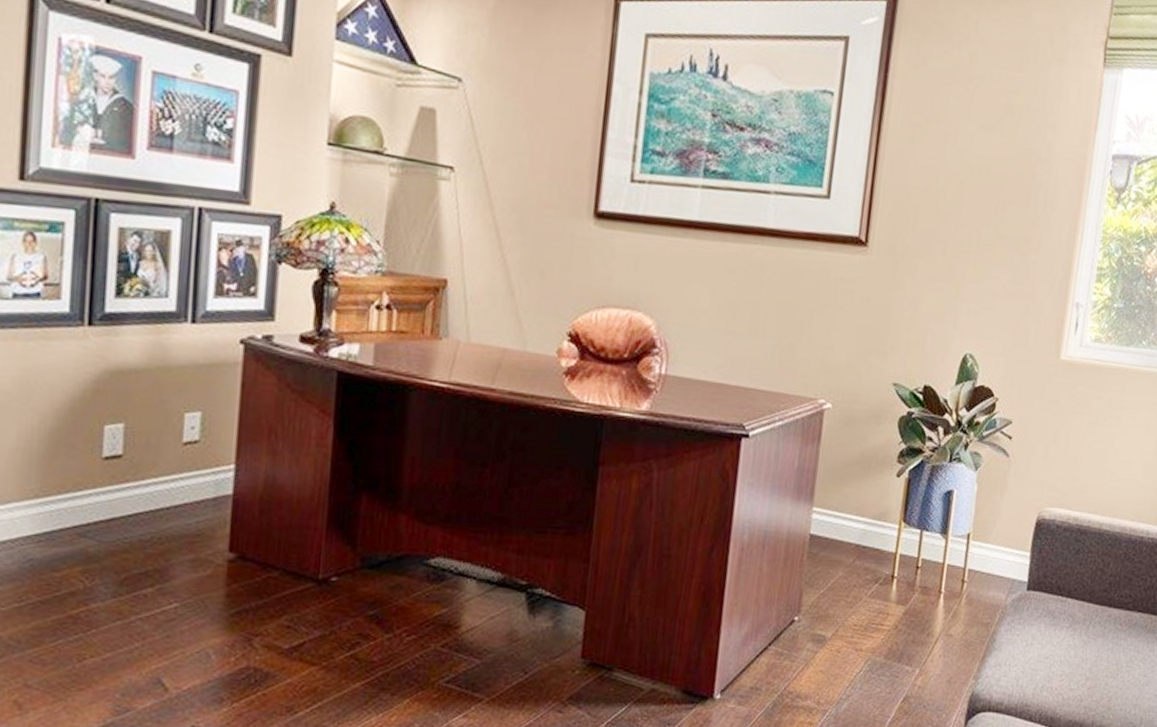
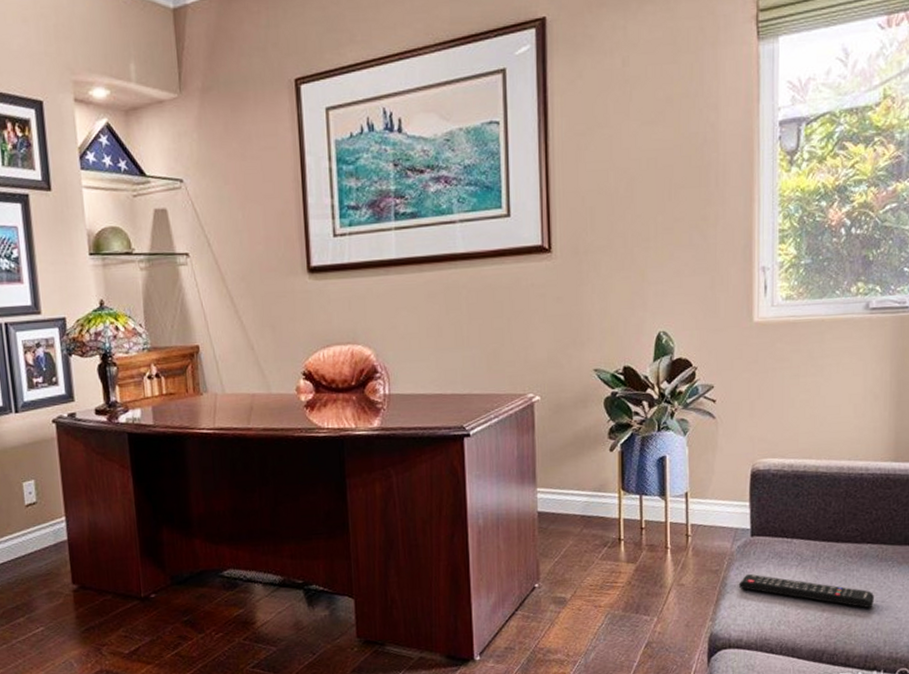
remote control: none [1007,631,1138,682] -> present [738,573,874,609]

